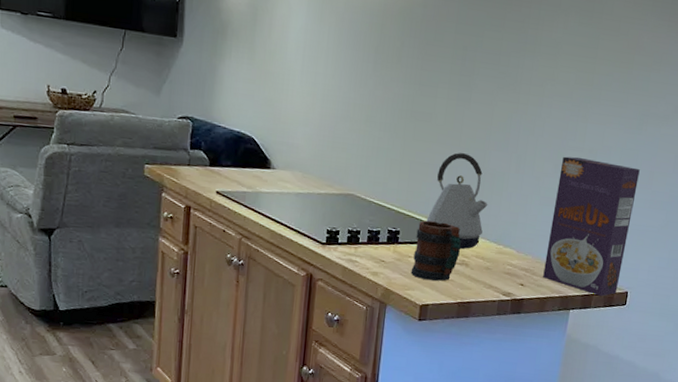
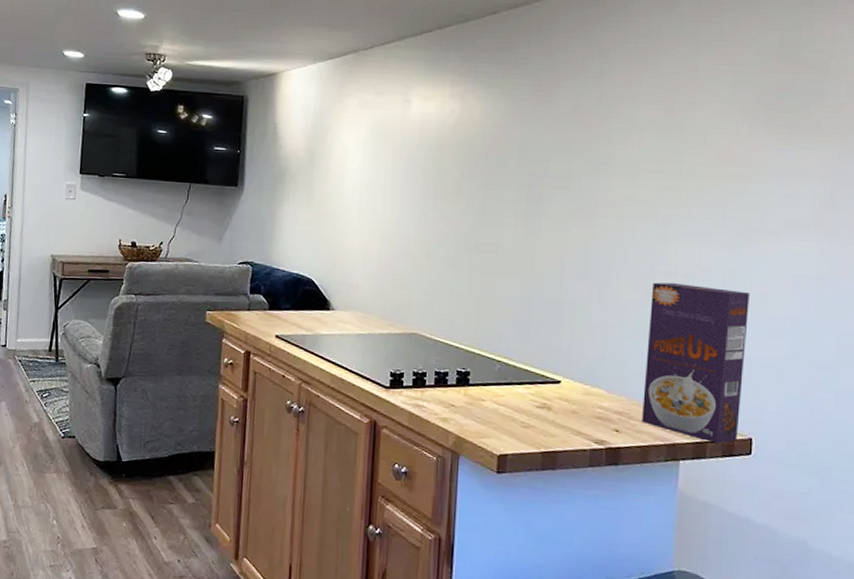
mug: present [410,220,461,281] -> none [485,359,541,428]
kettle: present [426,152,488,249] -> none [499,283,569,390]

